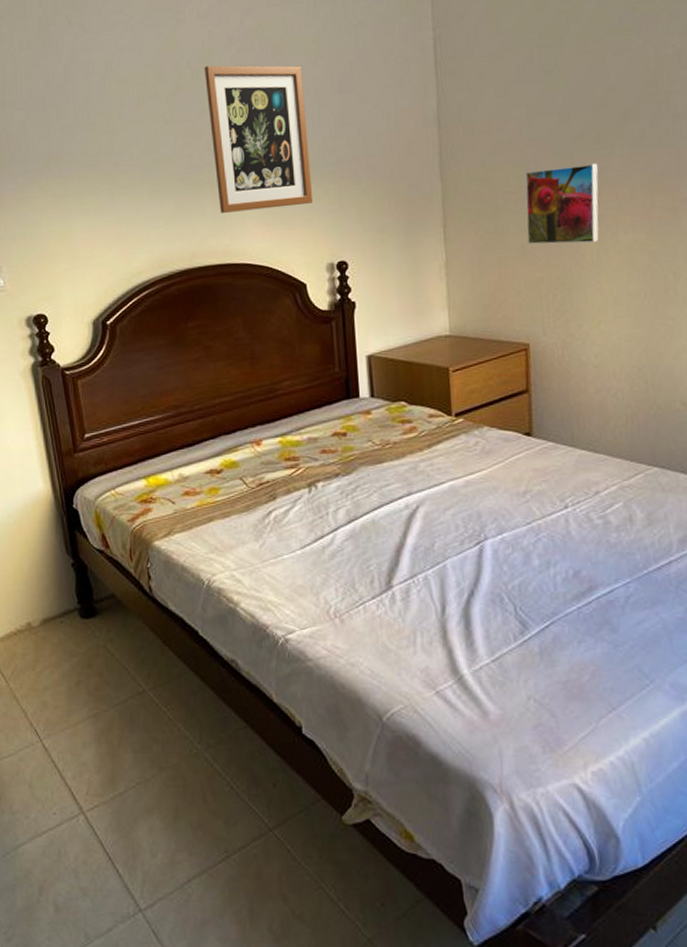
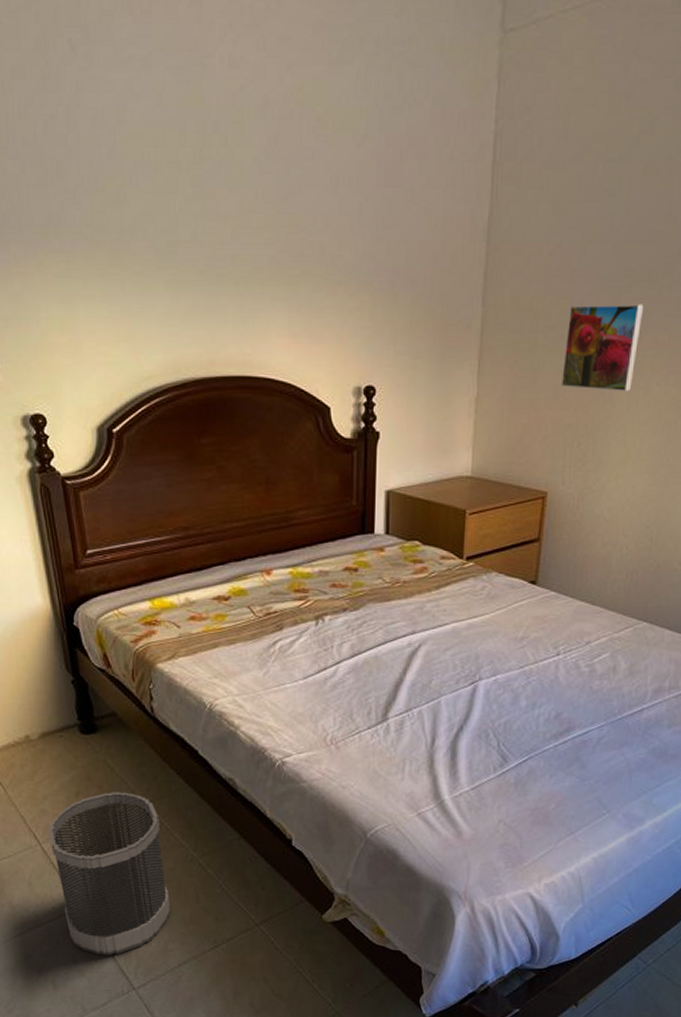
wastebasket: none [49,679,177,870] -> present [48,792,171,956]
wall art: present [204,65,314,213] -> none [234,132,346,317]

